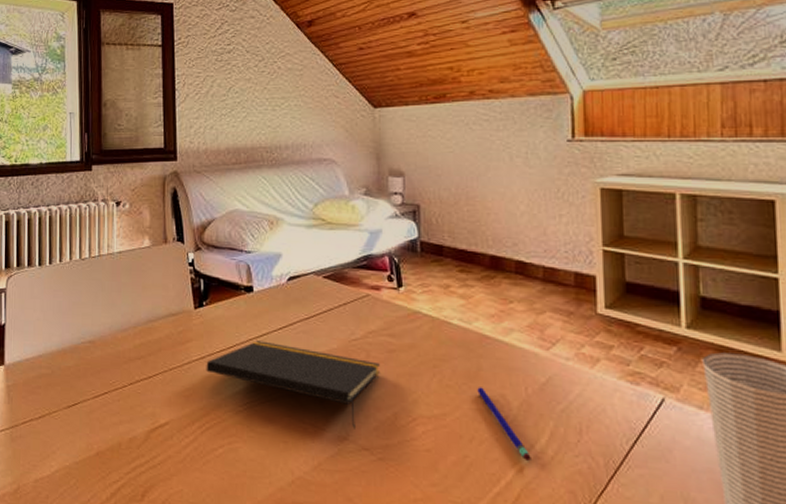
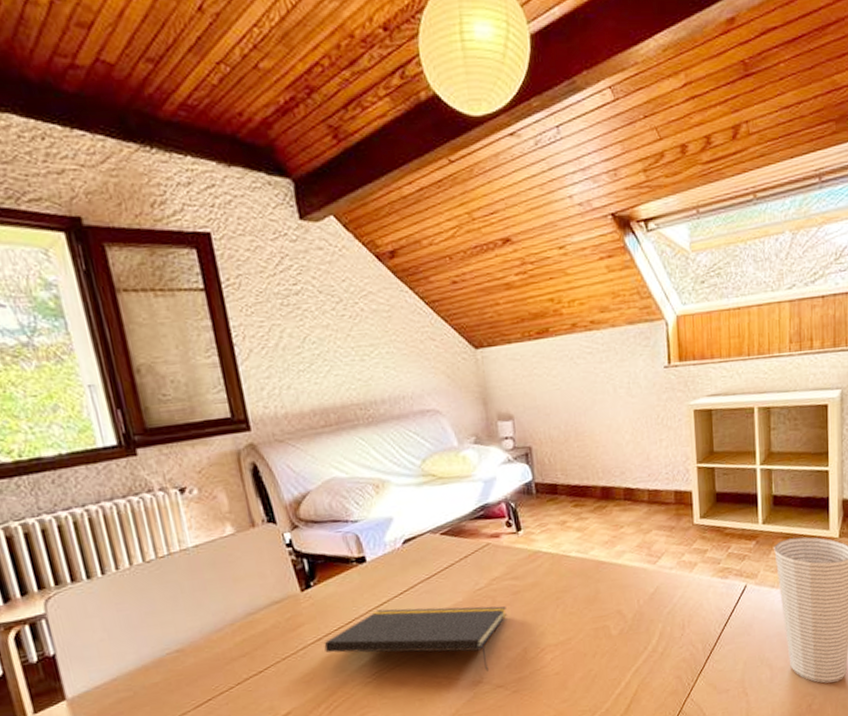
pen: present [477,387,531,462] -> none [597,608,645,662]

